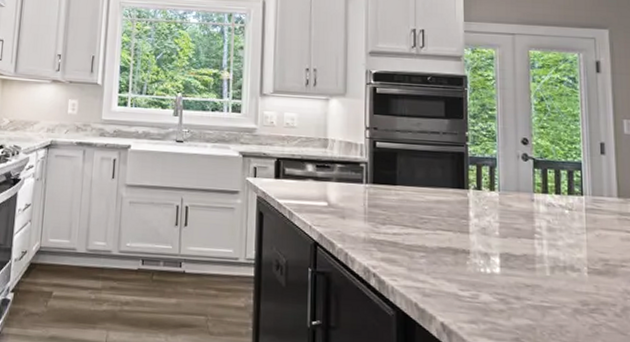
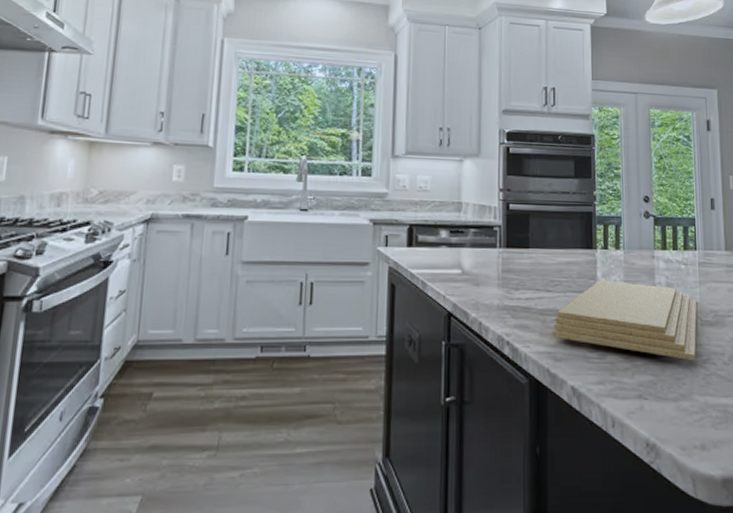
cutting board: none [420,220,584,310] -> present [552,279,697,361]

